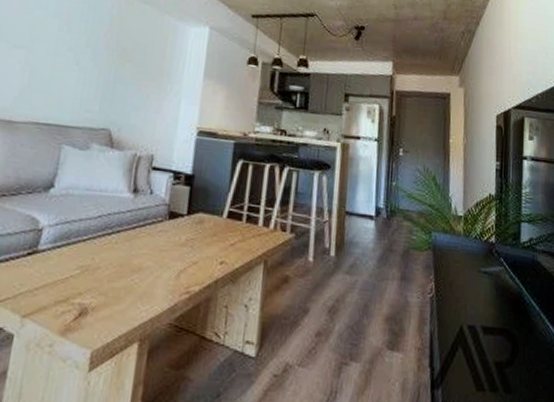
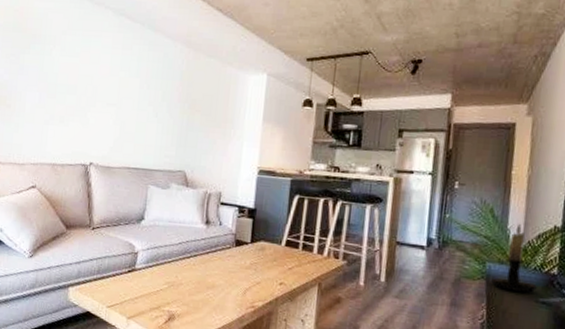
candle holder: none [438,191,479,263] -> present [491,223,537,293]

